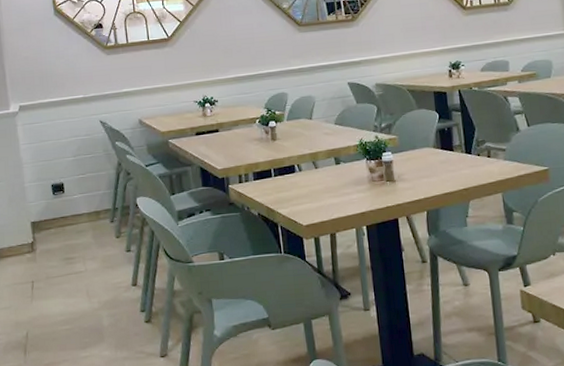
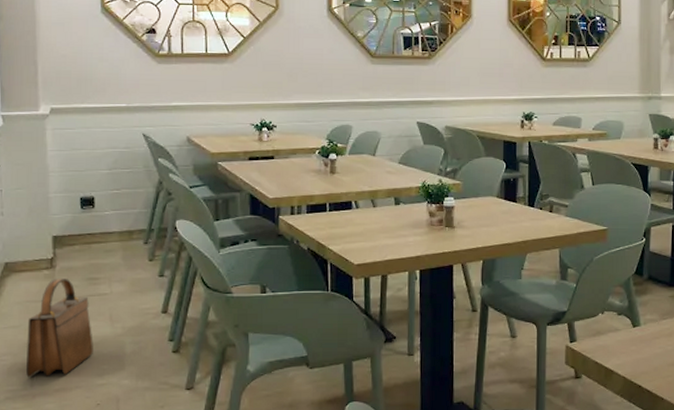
handbag: none [16,260,75,354] -> present [26,279,93,378]

